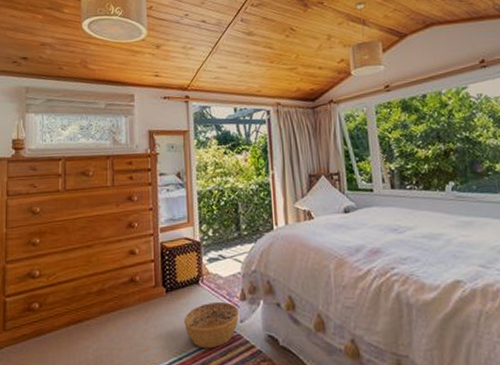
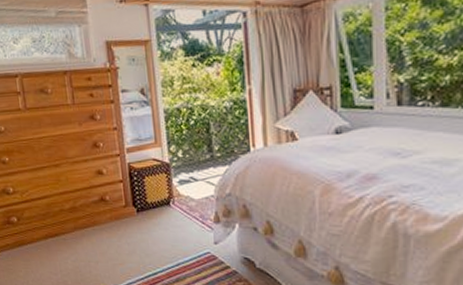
basket: present [184,302,239,349] -> none [156,224,214,267]

